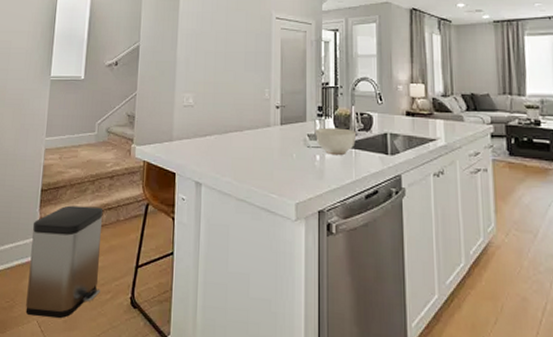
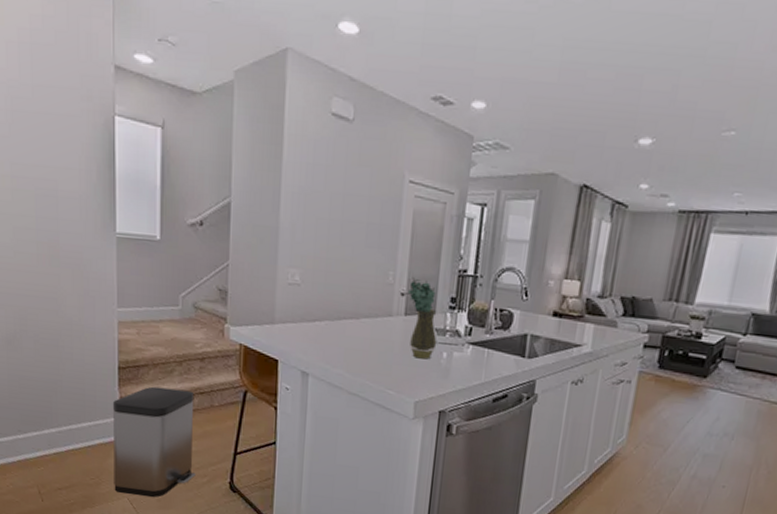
vase: none [281,92,310,163] -> present [407,277,437,360]
bowl: present [316,127,357,155] -> none [444,322,493,354]

